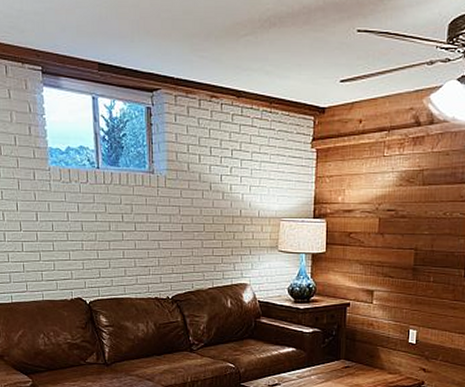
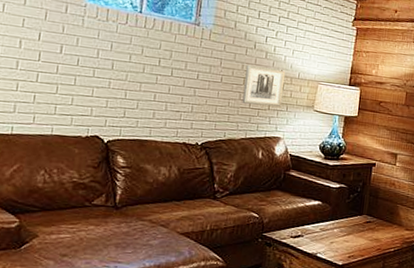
wall art: none [205,210,244,251] -> present [242,65,285,107]

